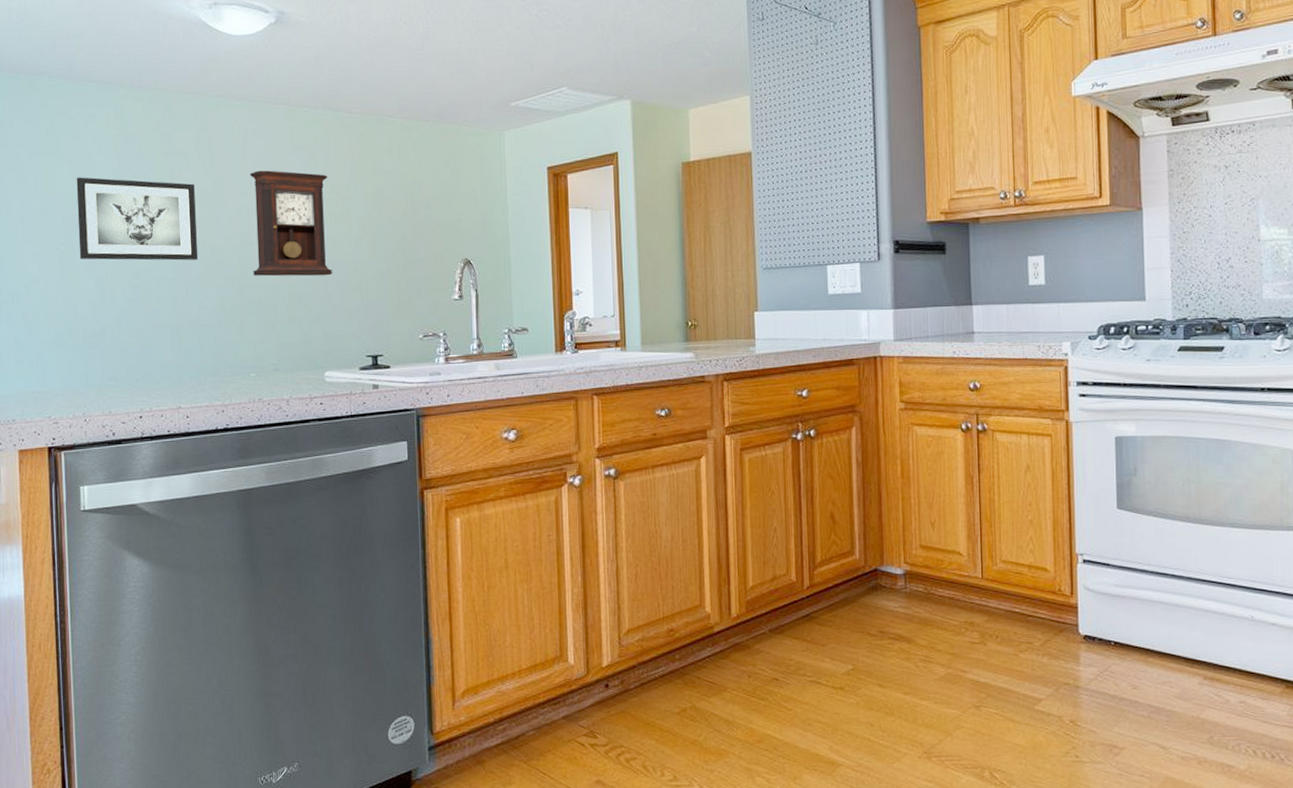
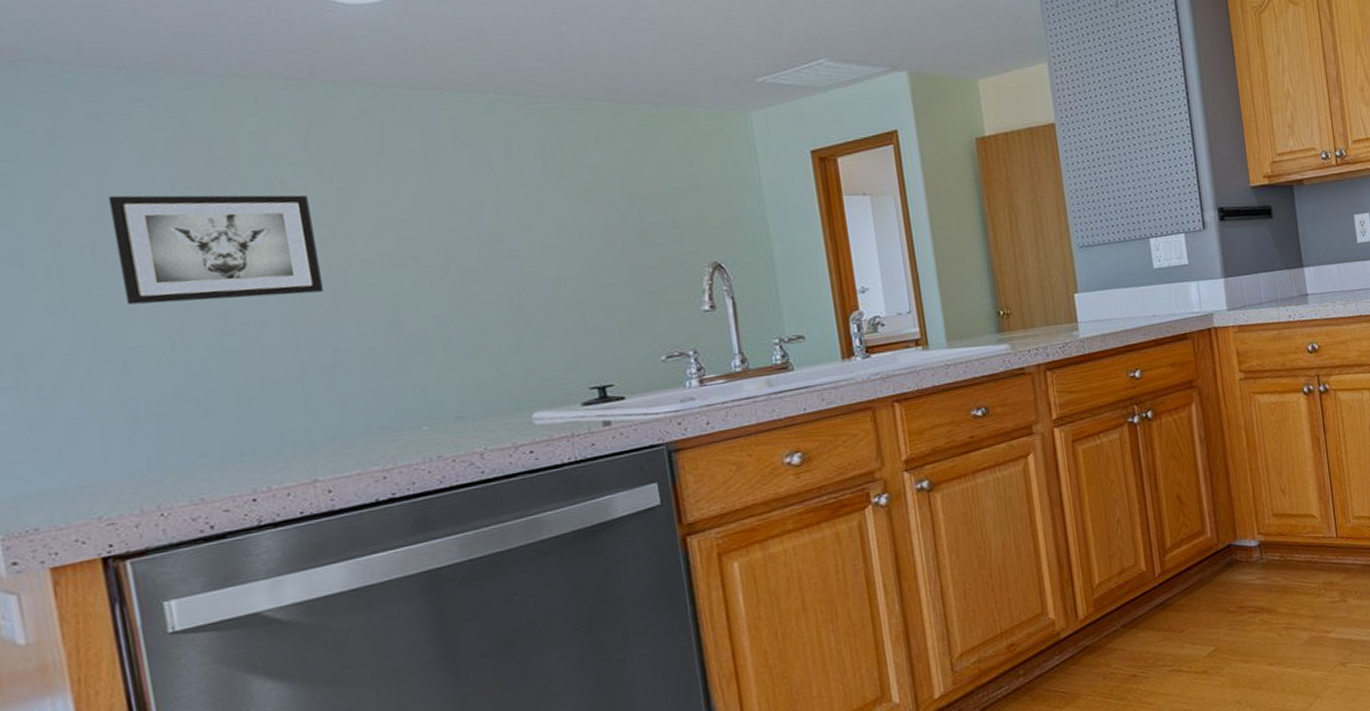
pendulum clock: present [249,170,333,277] -> none [392,172,532,305]

